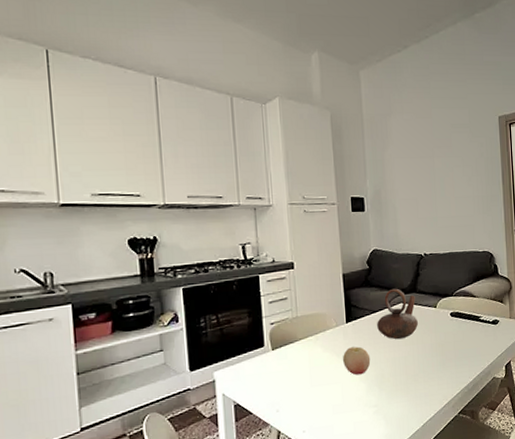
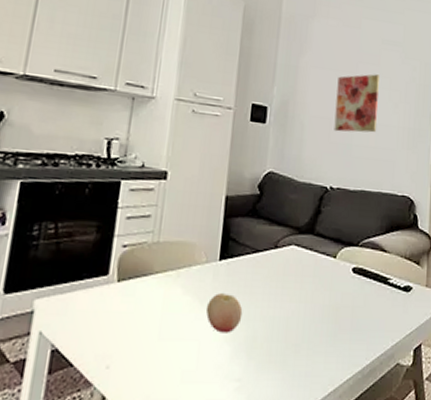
teapot: present [377,288,418,340] -> none [258,224,312,293]
wall art: none [418,155,456,209] -> present [334,74,379,133]

